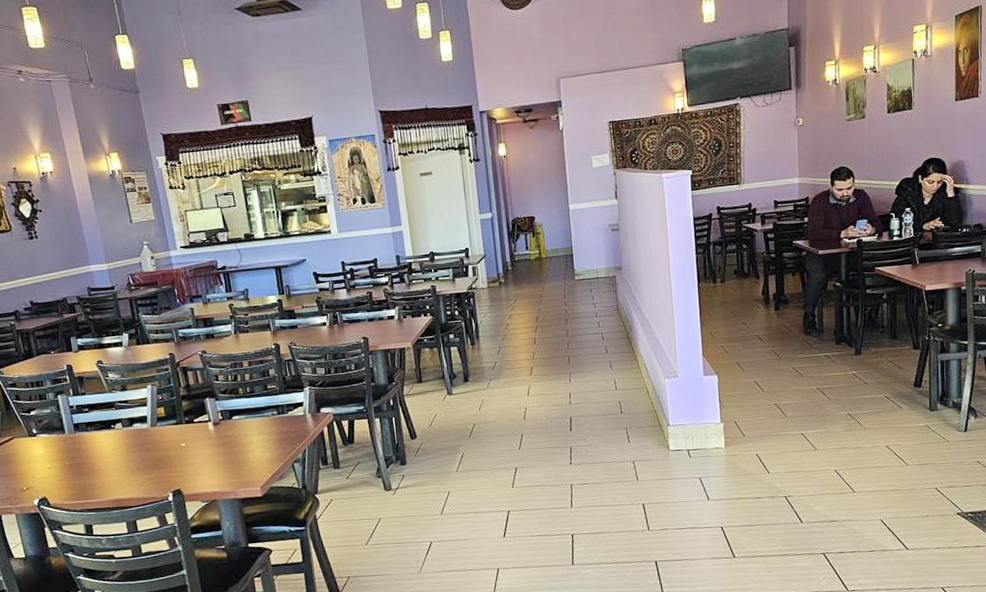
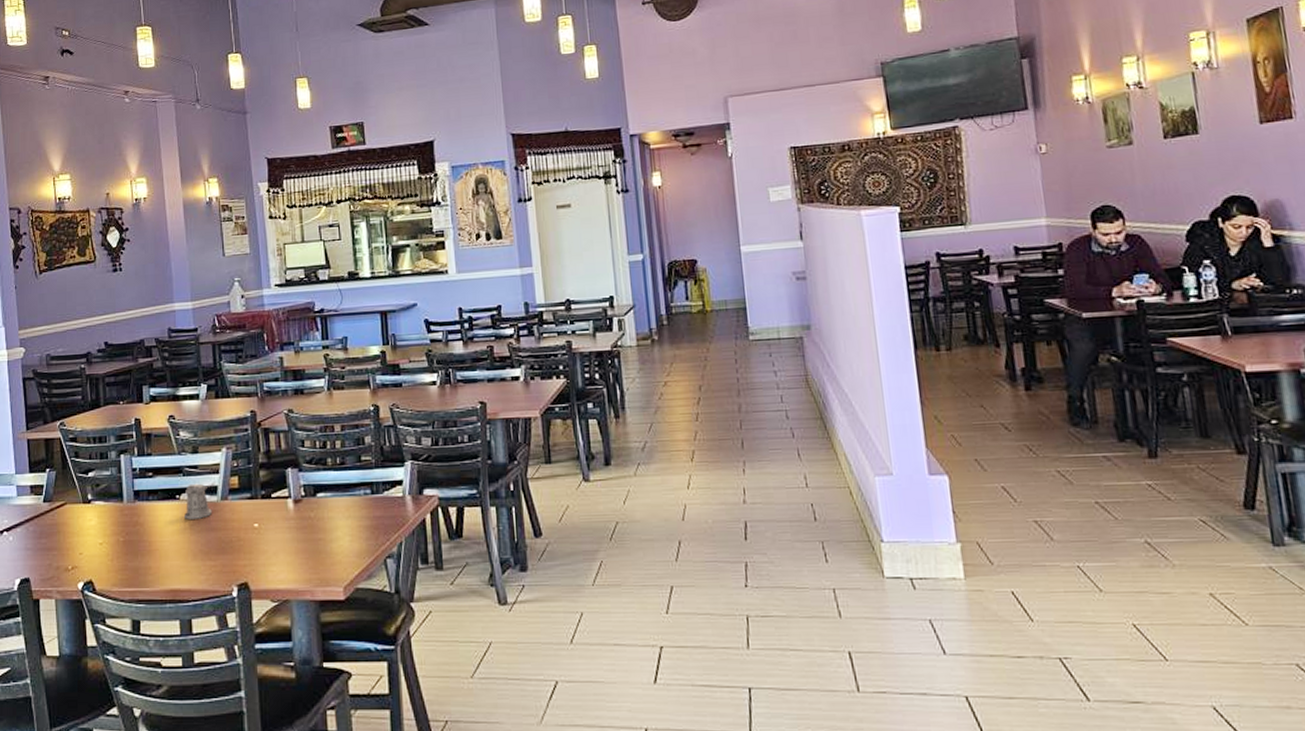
pepper shaker: none [119,413,146,444] -> present [183,482,217,519]

